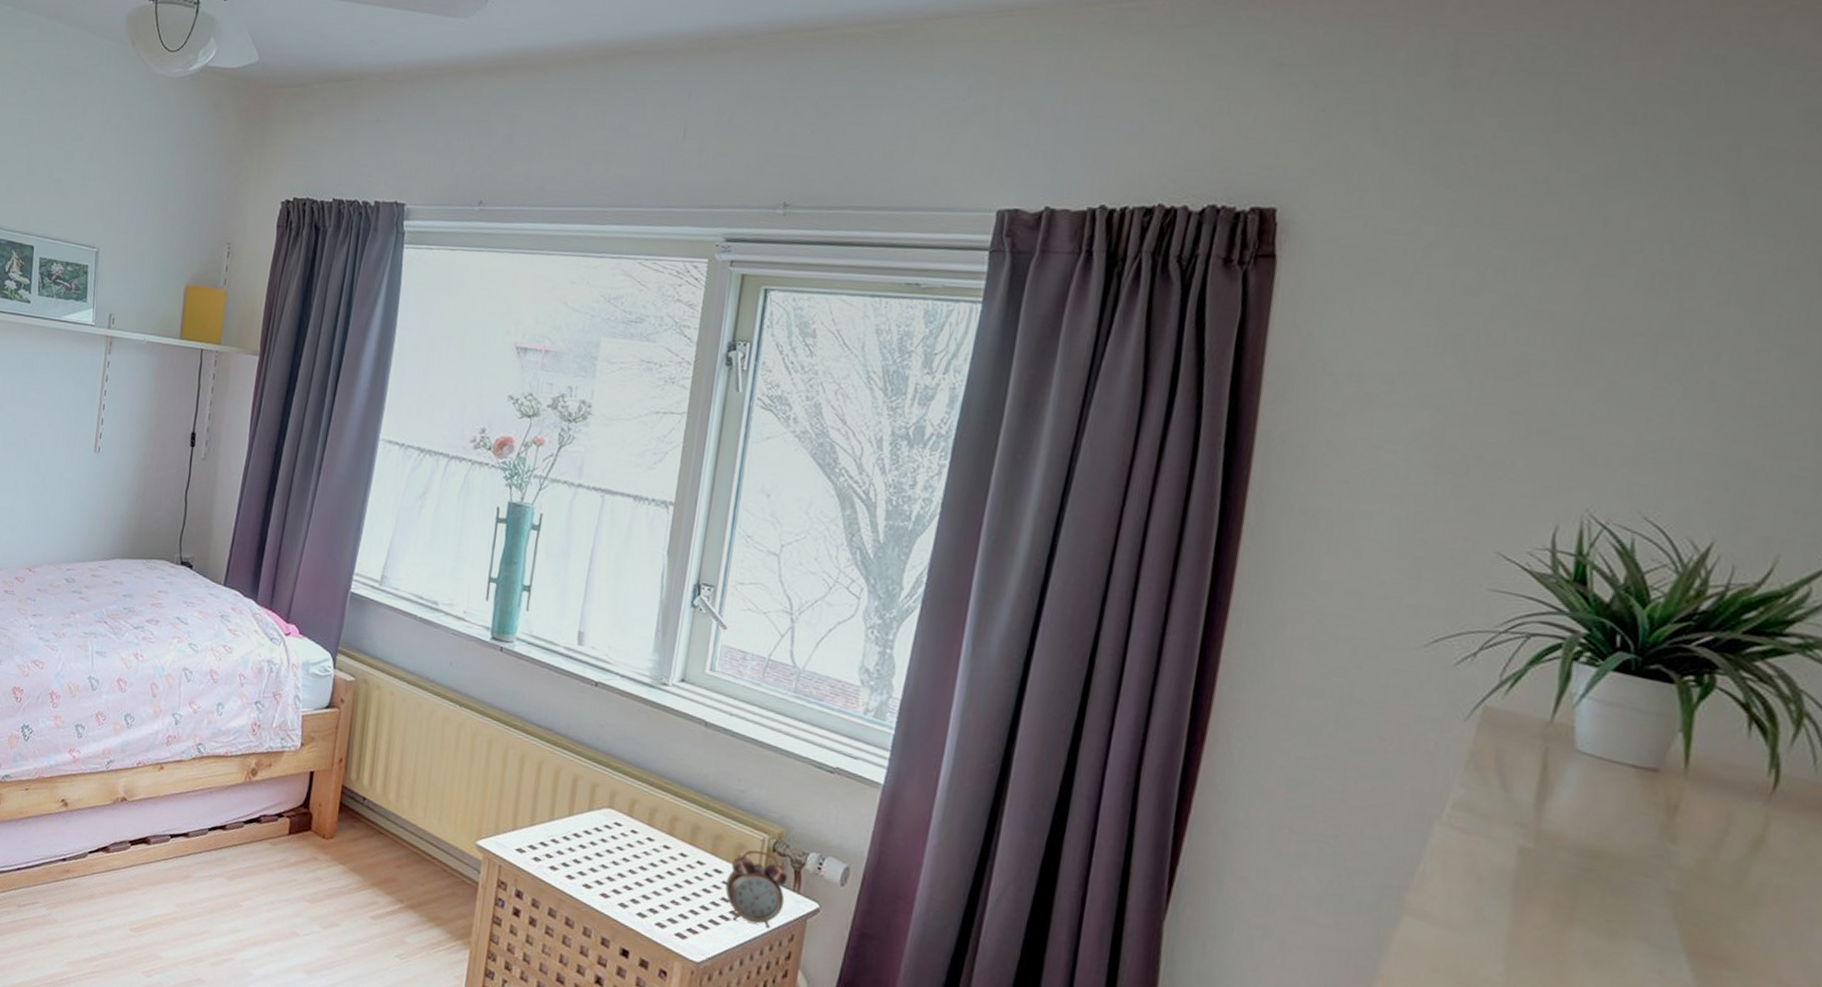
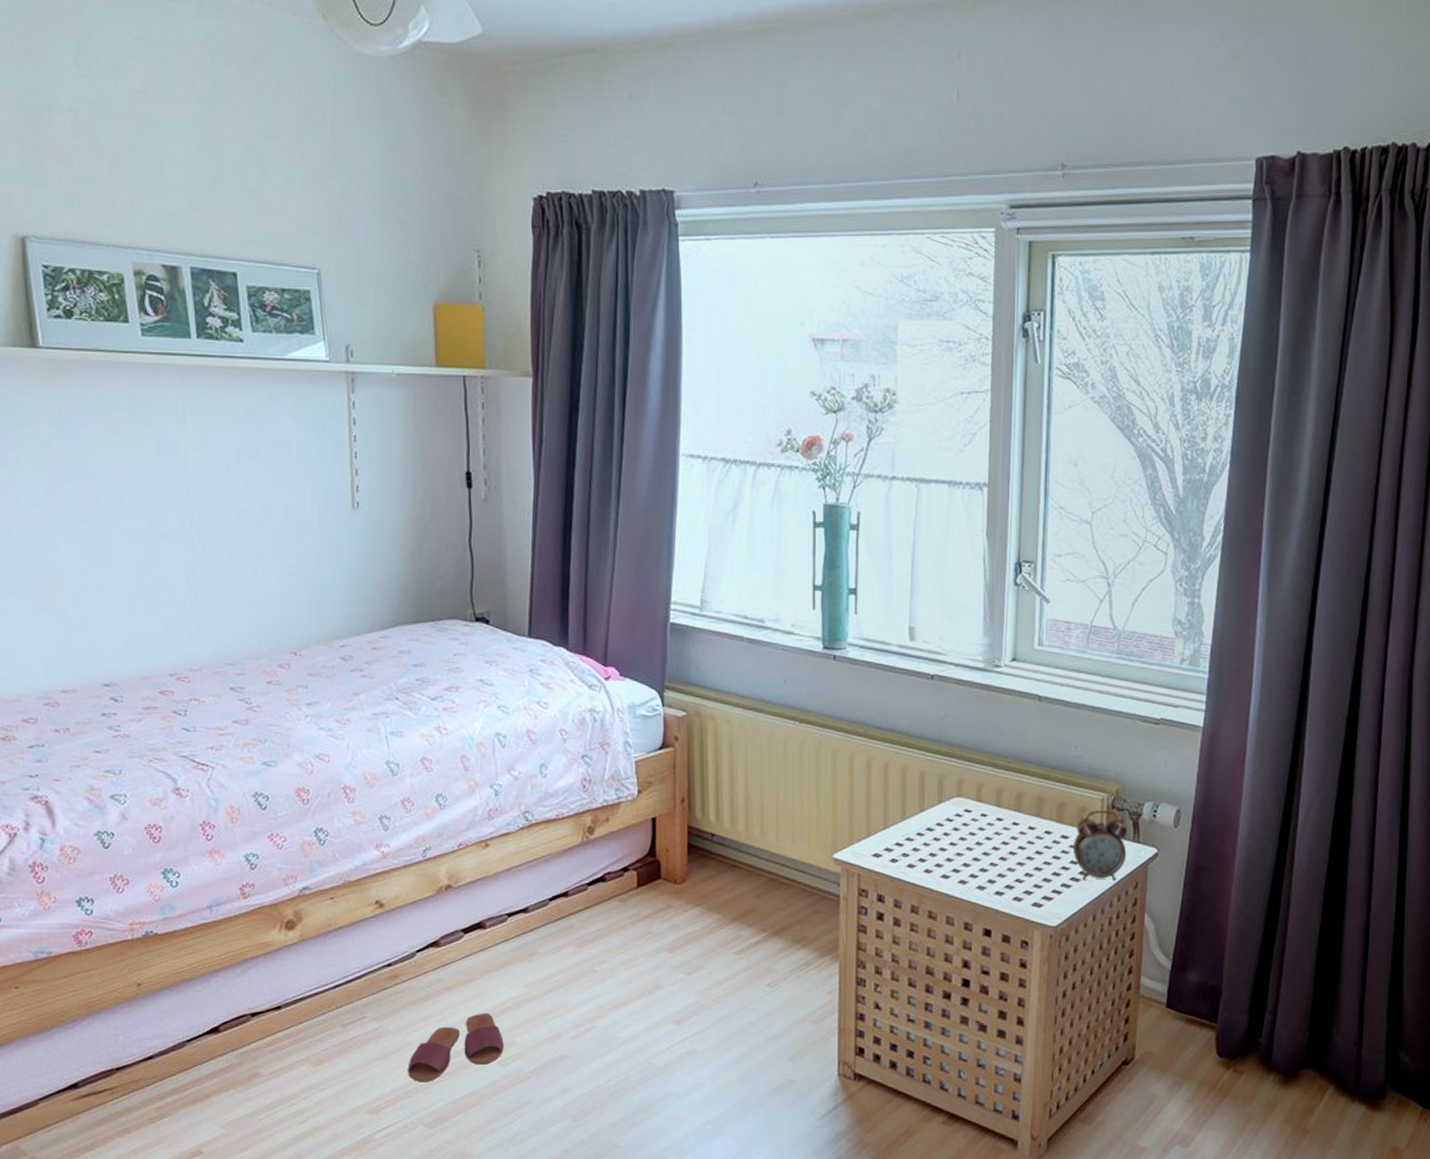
slippers: none [65,922,151,975] -> present [408,1013,504,1082]

